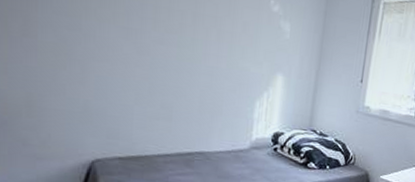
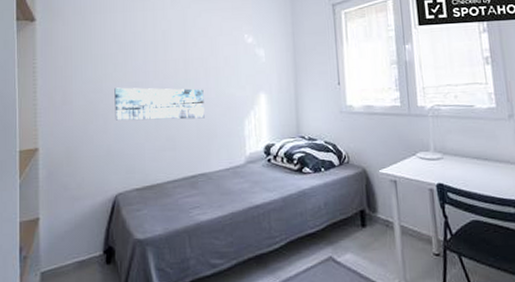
wall art: none [96,29,213,90] -> present [114,87,205,121]

